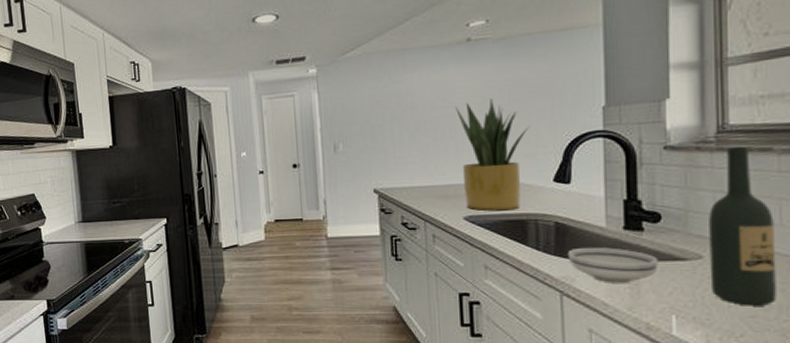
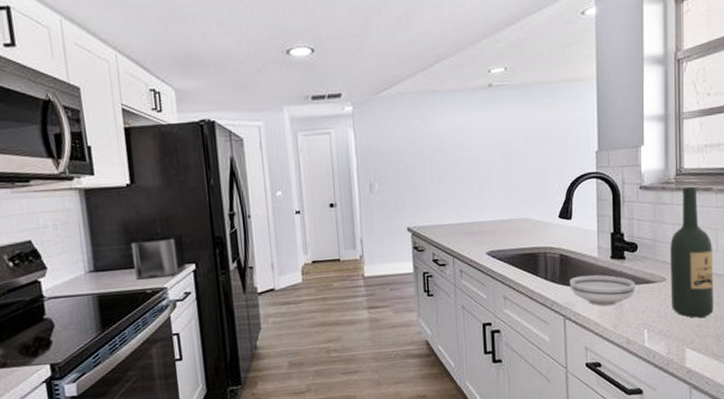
toaster: none [112,190,159,232] -> present [130,233,186,281]
planter: present [454,98,529,211] -> none [478,141,540,246]

